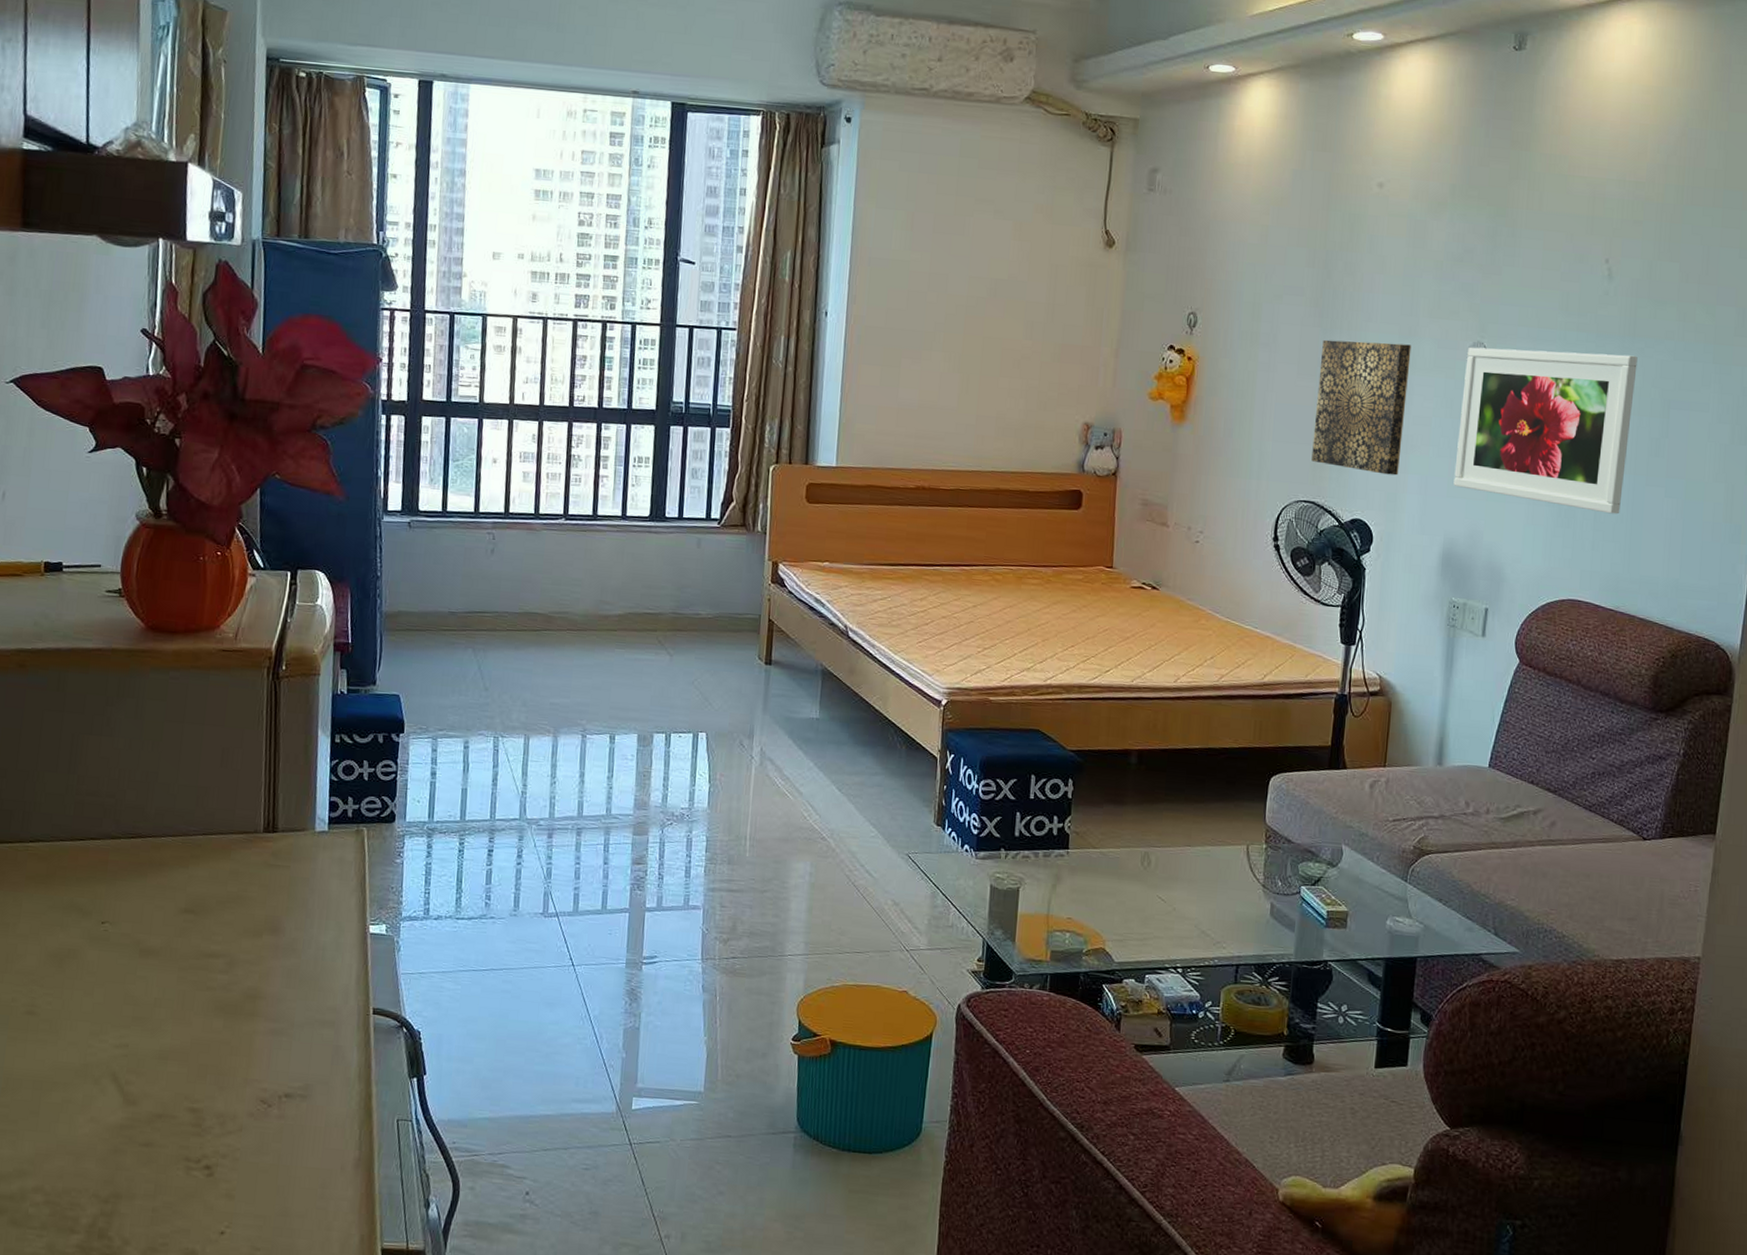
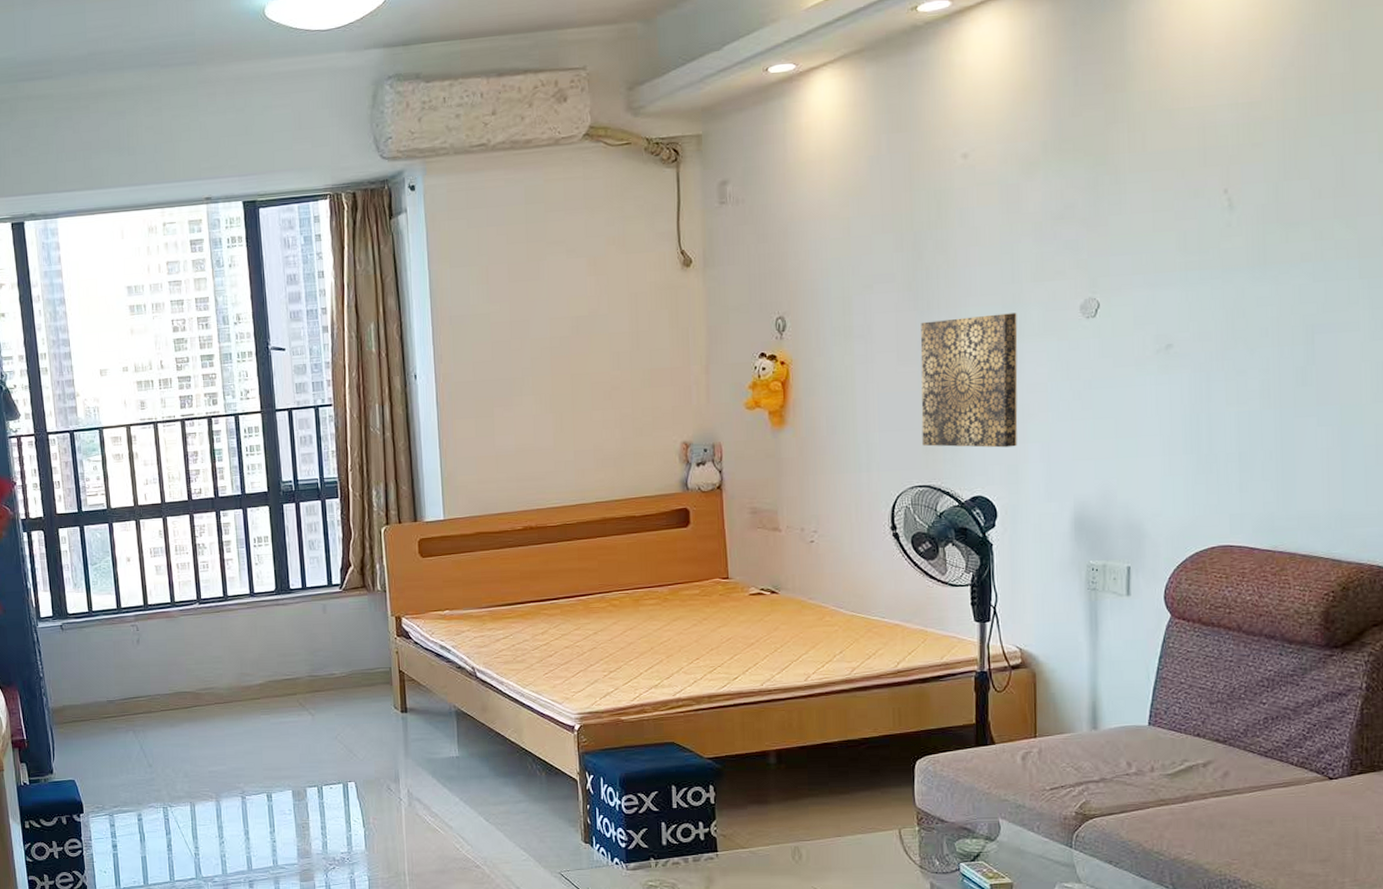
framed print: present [1453,347,1638,514] -> none [1078,284,1272,453]

